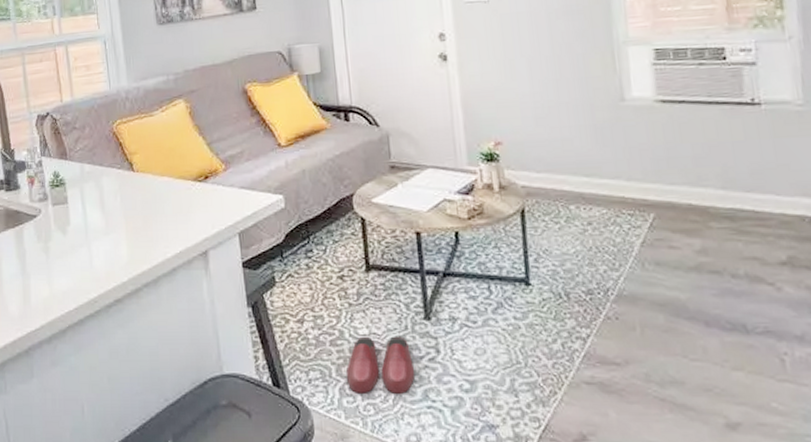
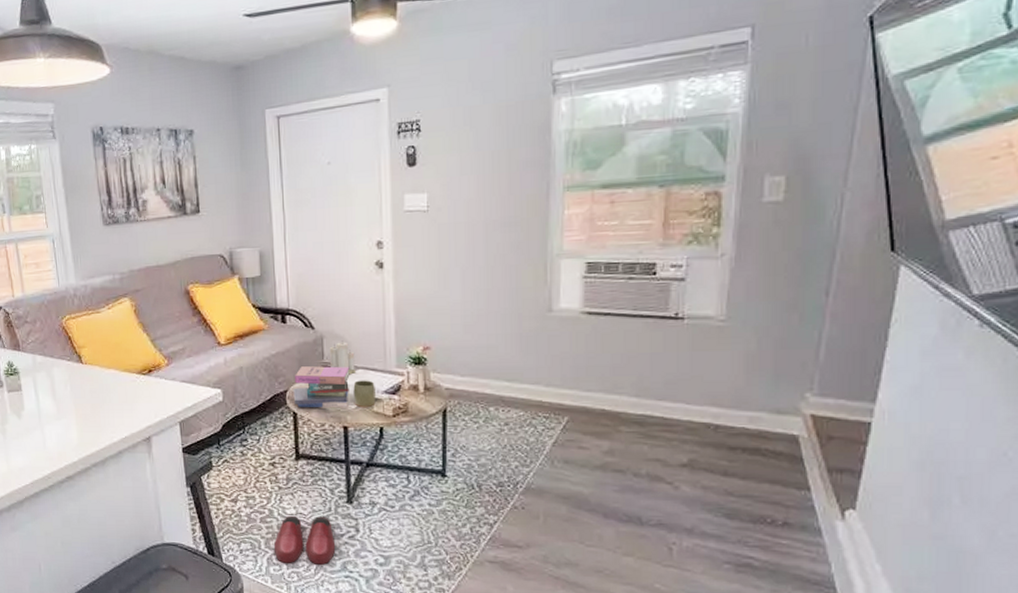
books: none [359,166,420,212] -> present [293,366,350,408]
candle: none [397,138,426,175] -> present [330,340,357,375]
mug: none [423,180,449,211] -> present [353,380,376,408]

